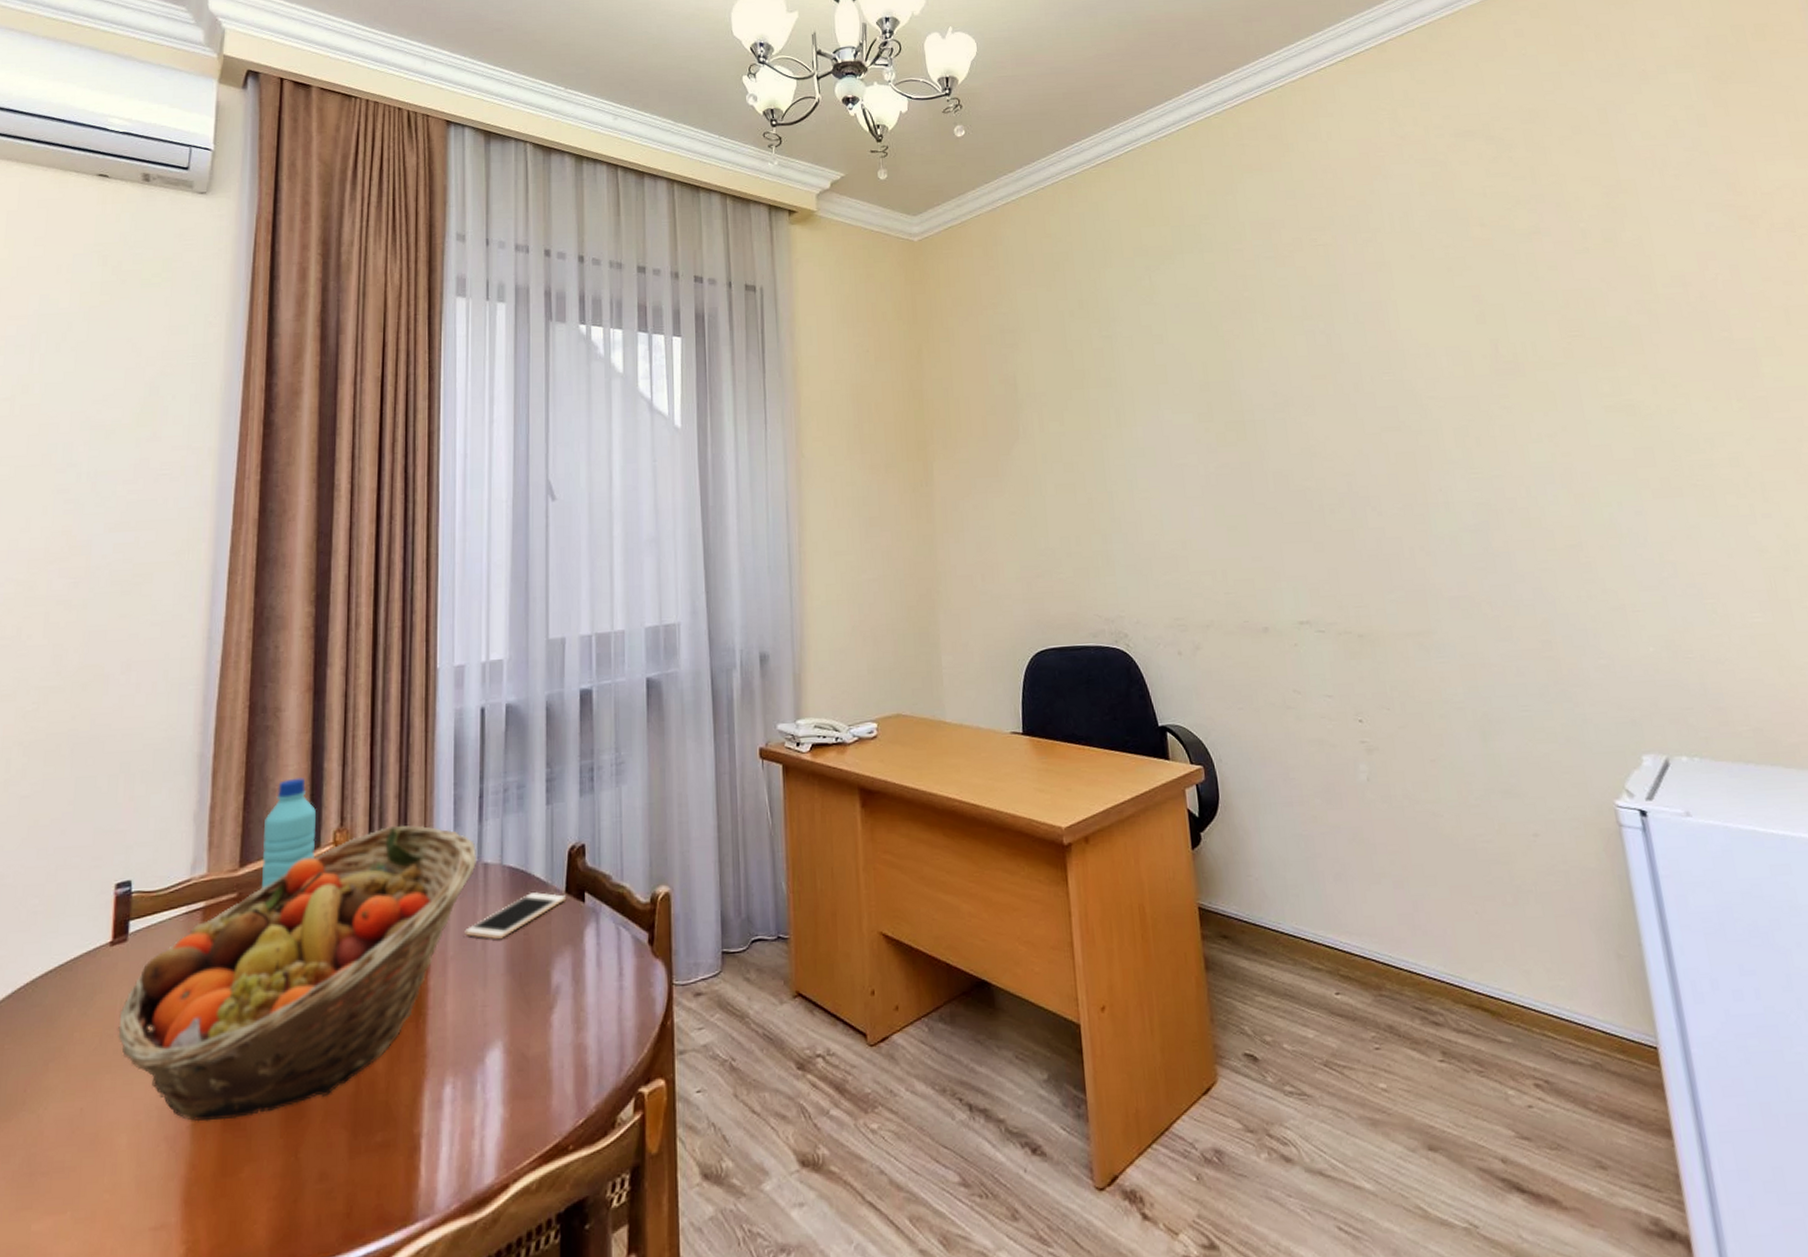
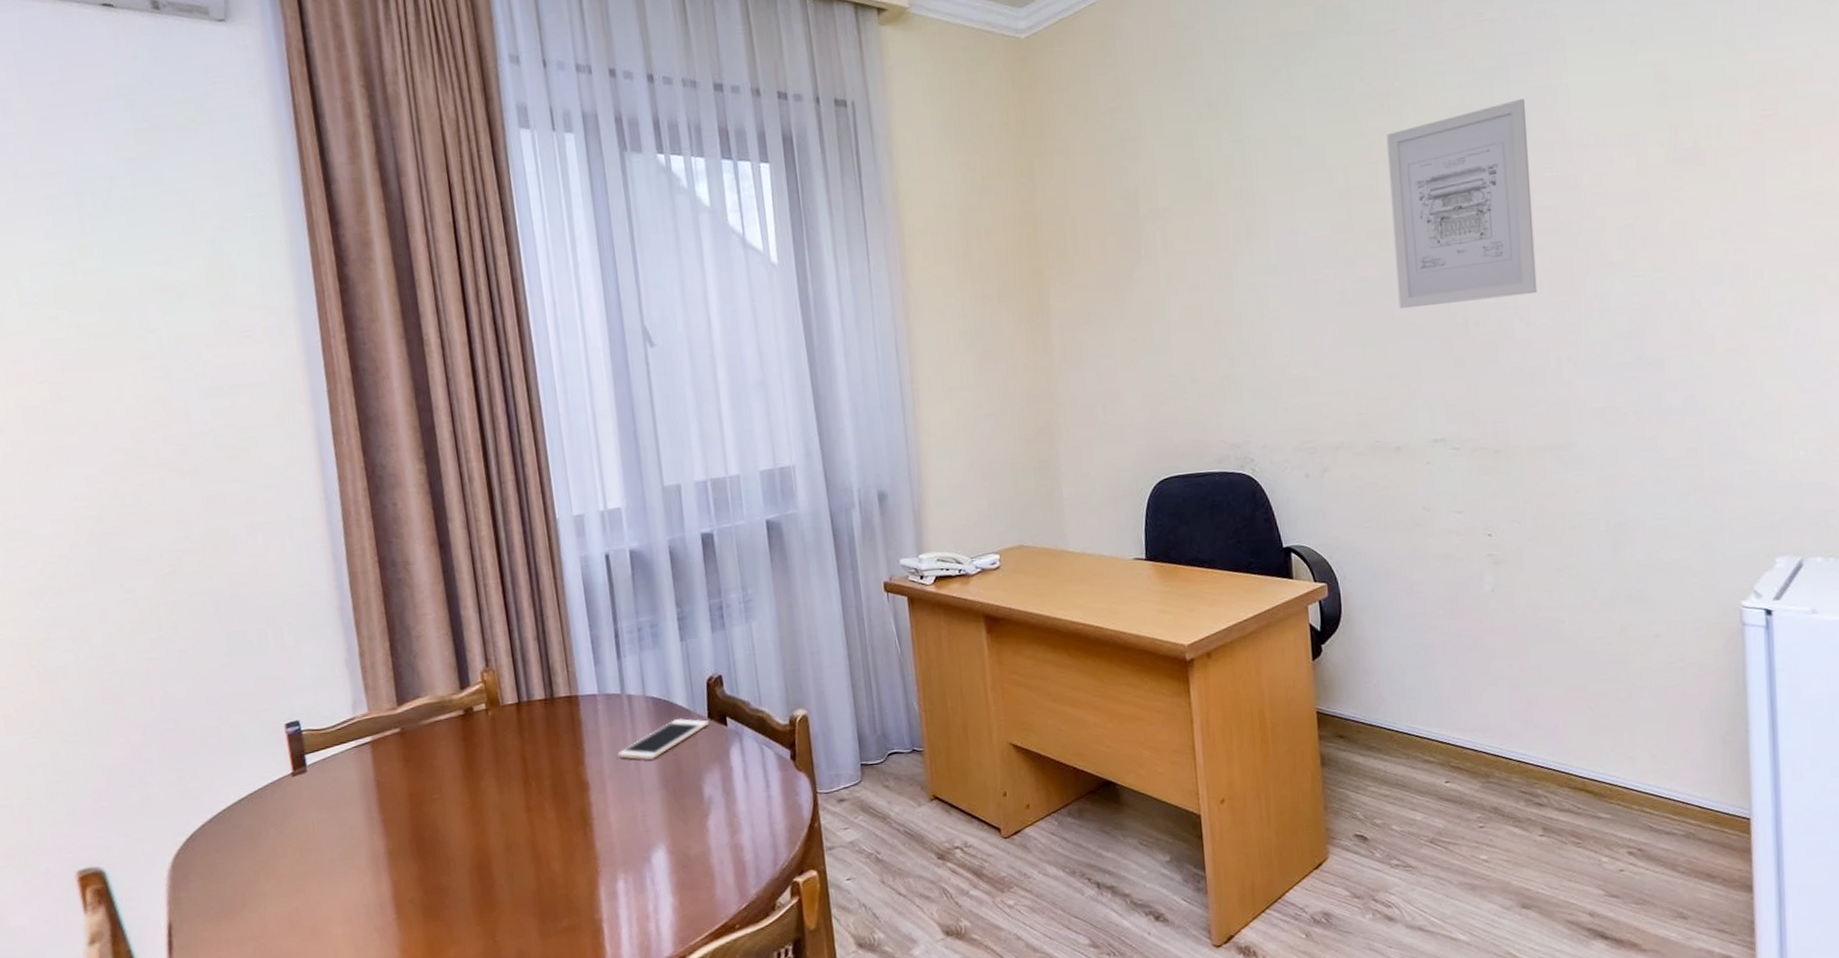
fruit basket: present [118,825,476,1122] -> none [313,663,621,916]
water bottle: present [262,778,316,890] -> none [413,625,466,725]
wall art: none [1239,312,1386,495] -> present [1386,99,1537,309]

